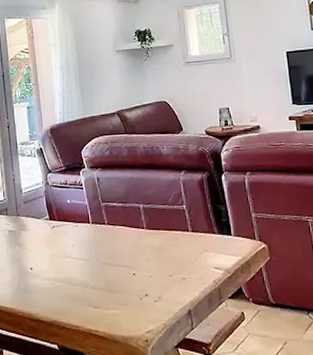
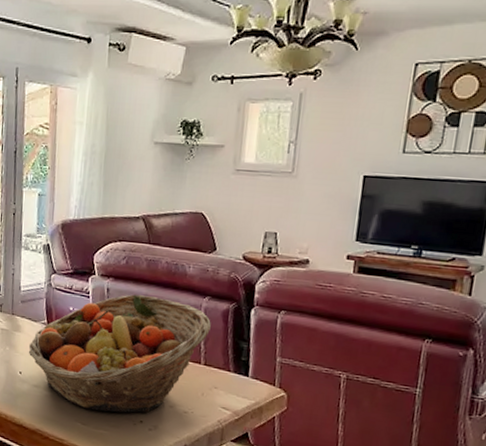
fruit basket: none [35,178,191,292] -> present [28,294,211,413]

